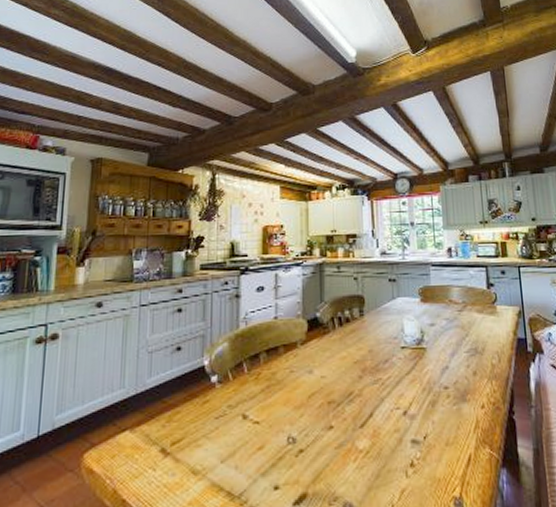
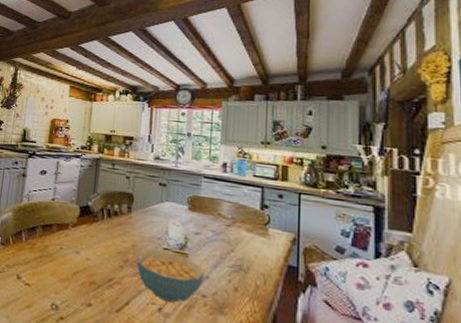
cereal bowl: none [374,349,444,403] -> present [136,250,204,303]

